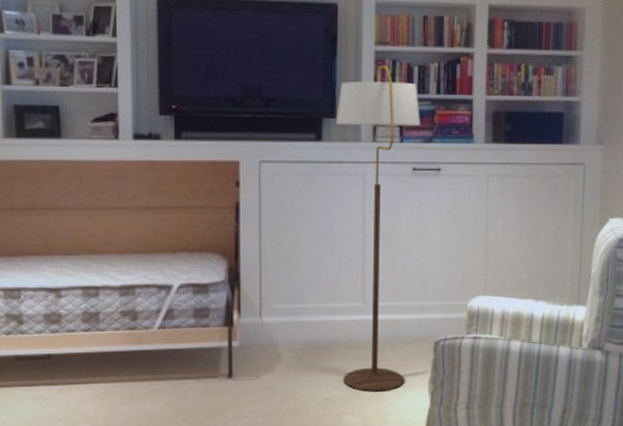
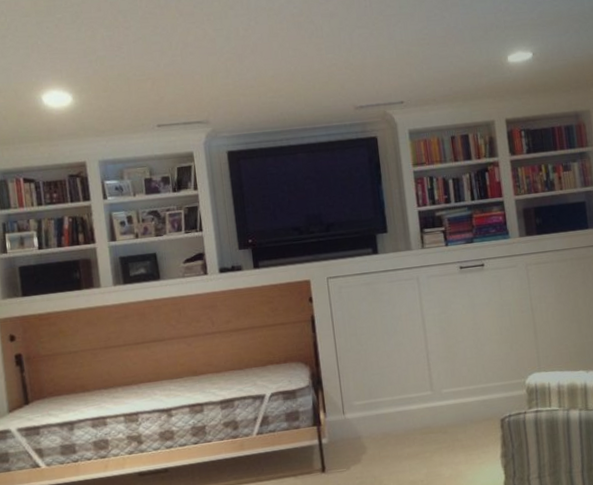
floor lamp: present [336,65,420,392] -> none [388,182,479,472]

